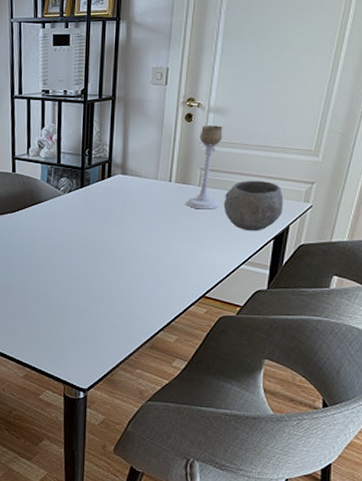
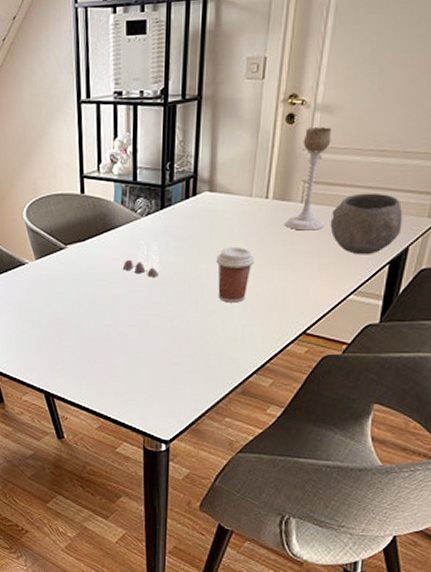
salt and pepper shaker set: none [47,213,81,245] -> present [122,240,161,277]
coffee cup: none [128,221,161,269] -> present [216,246,255,303]

